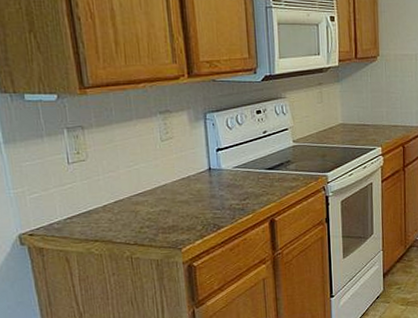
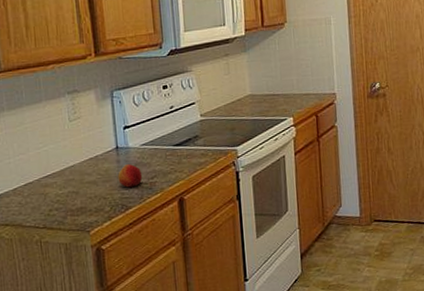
apple: none [210,185,235,208] -> present [118,164,143,188]

